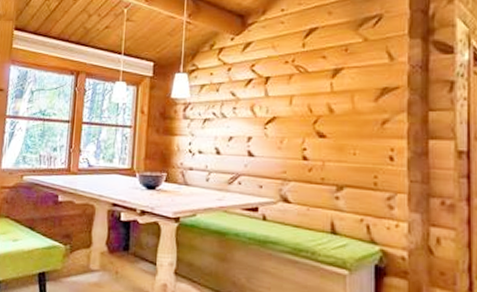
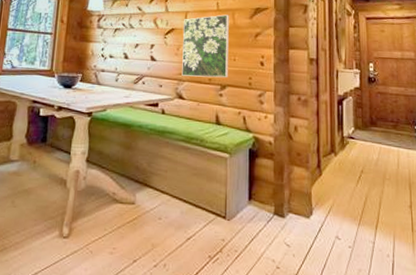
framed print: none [286,97,348,177] -> present [182,14,229,78]

